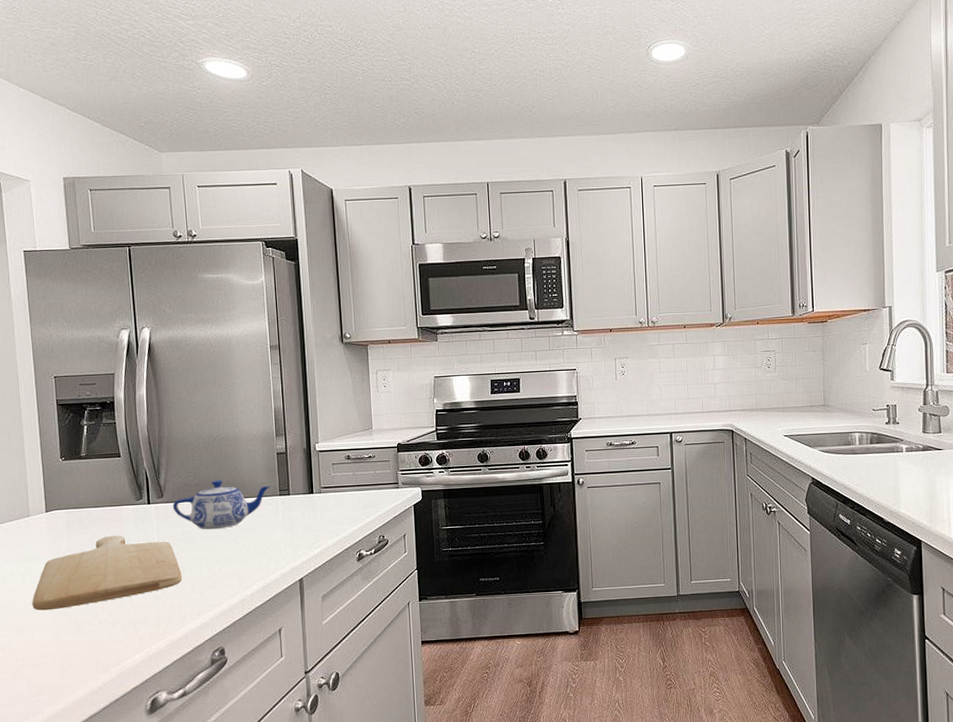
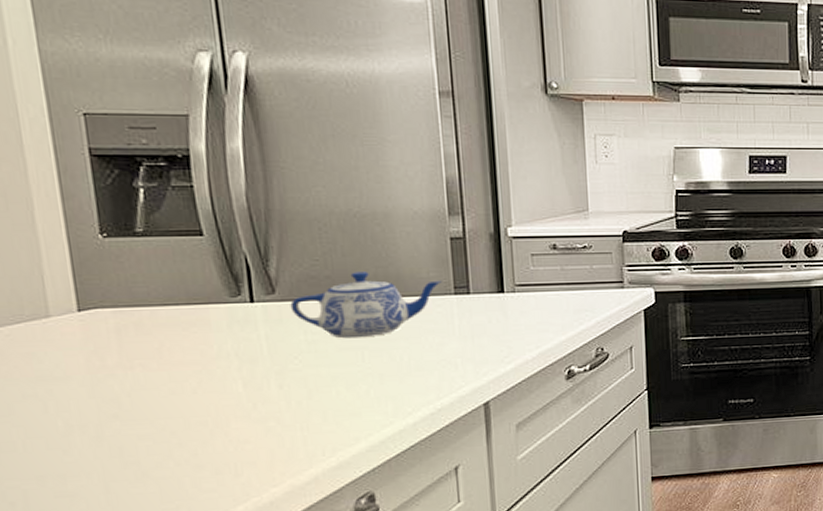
chopping board: present [32,535,182,611] -> none [60,345,308,451]

